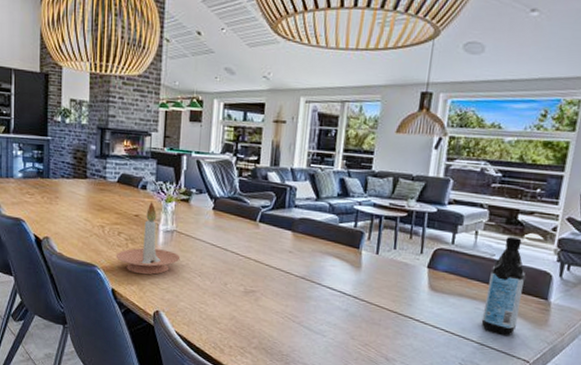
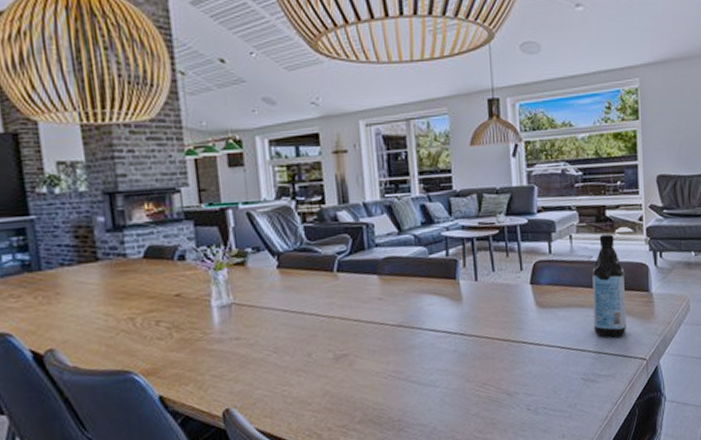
candle holder: present [115,202,181,275] -> none [157,274,247,369]

